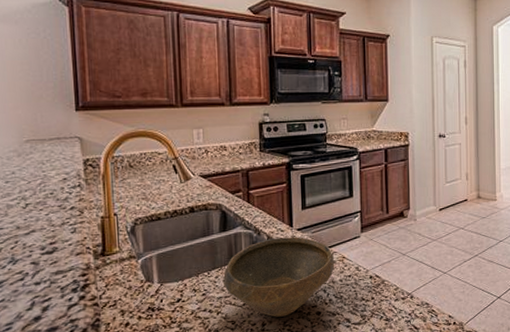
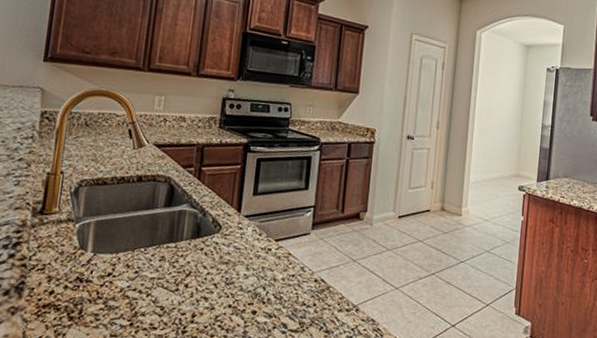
bowl: present [223,237,335,317] -> none [159,221,279,310]

